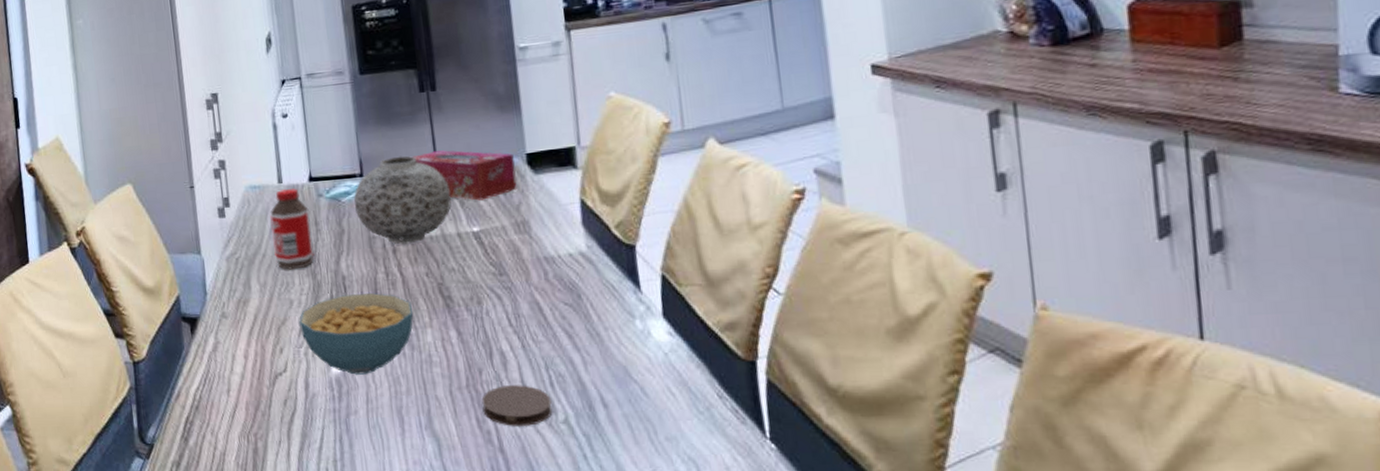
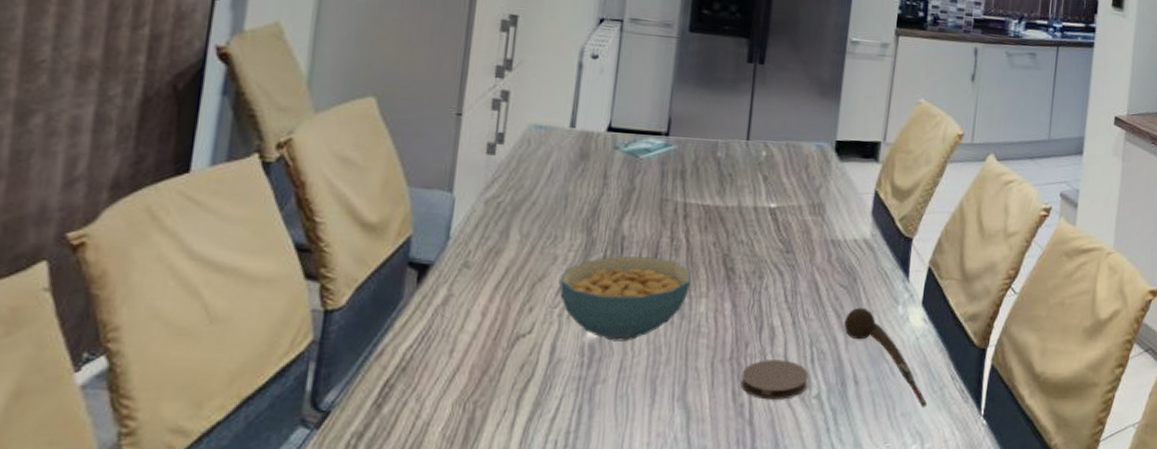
bottle: present [270,189,314,270] -> none [547,135,600,223]
vase: present [354,156,452,245] -> none [652,121,756,212]
tissue box: present [412,150,517,201] -> none [726,123,824,178]
spoon: none [577,325,695,431] -> present [844,307,928,407]

